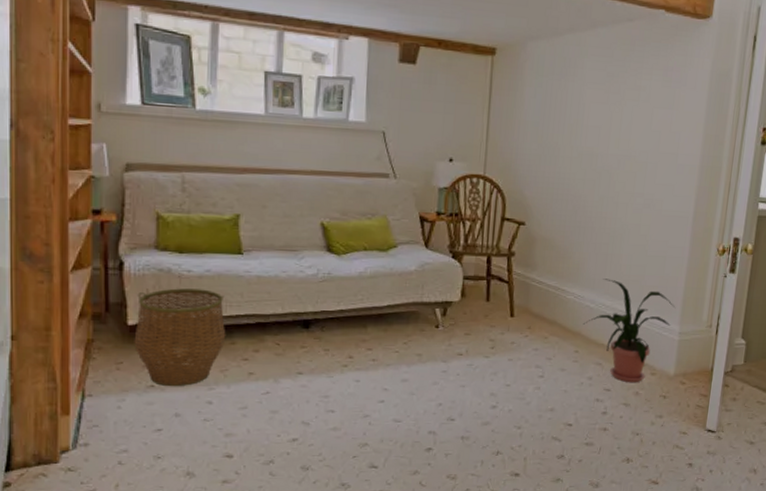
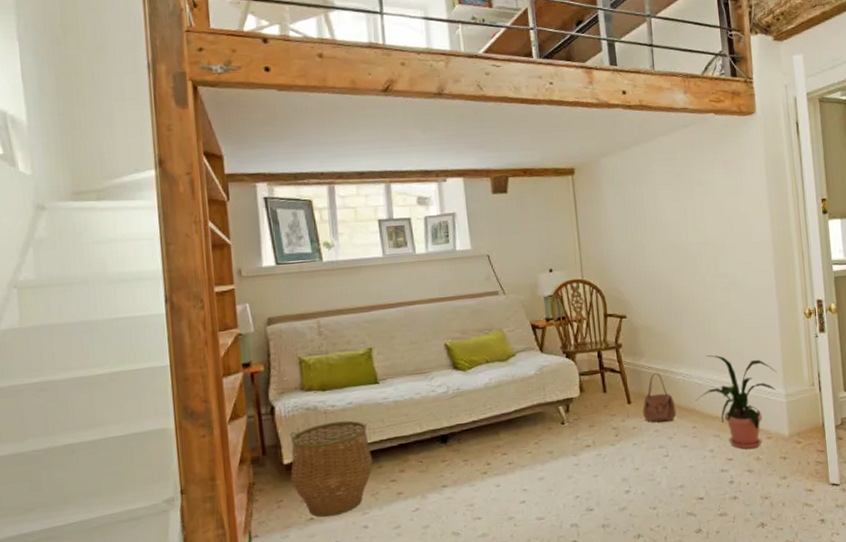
handbag: none [524,288,561,341] -> present [642,372,677,422]

